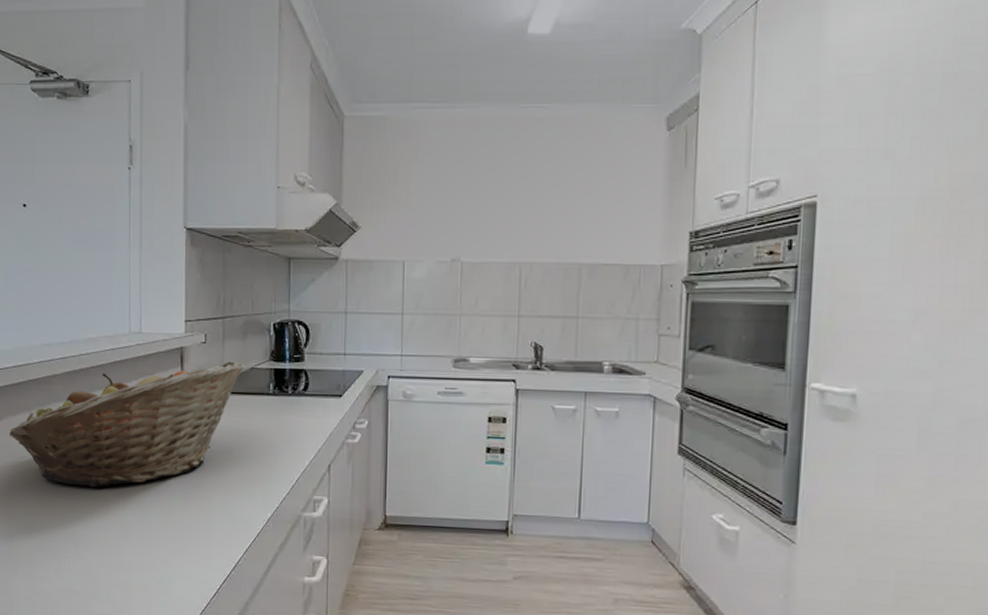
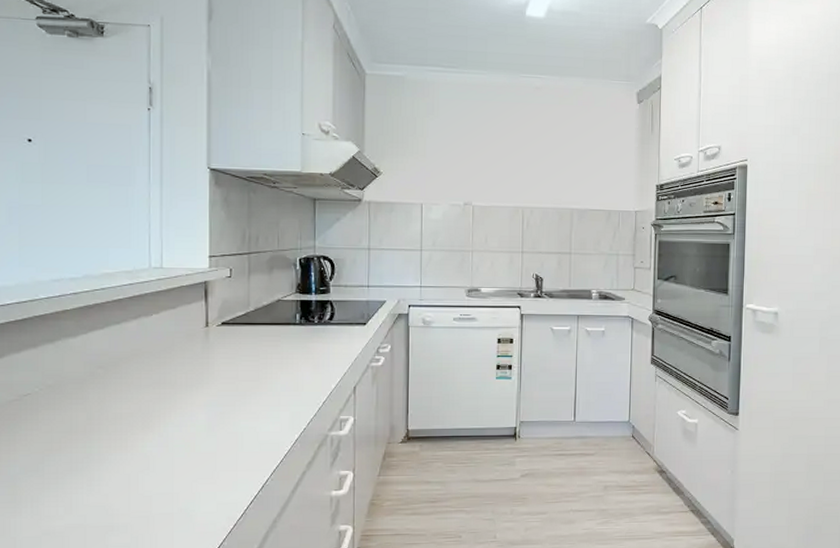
fruit basket: present [9,361,244,488] -> none [10,294,271,421]

